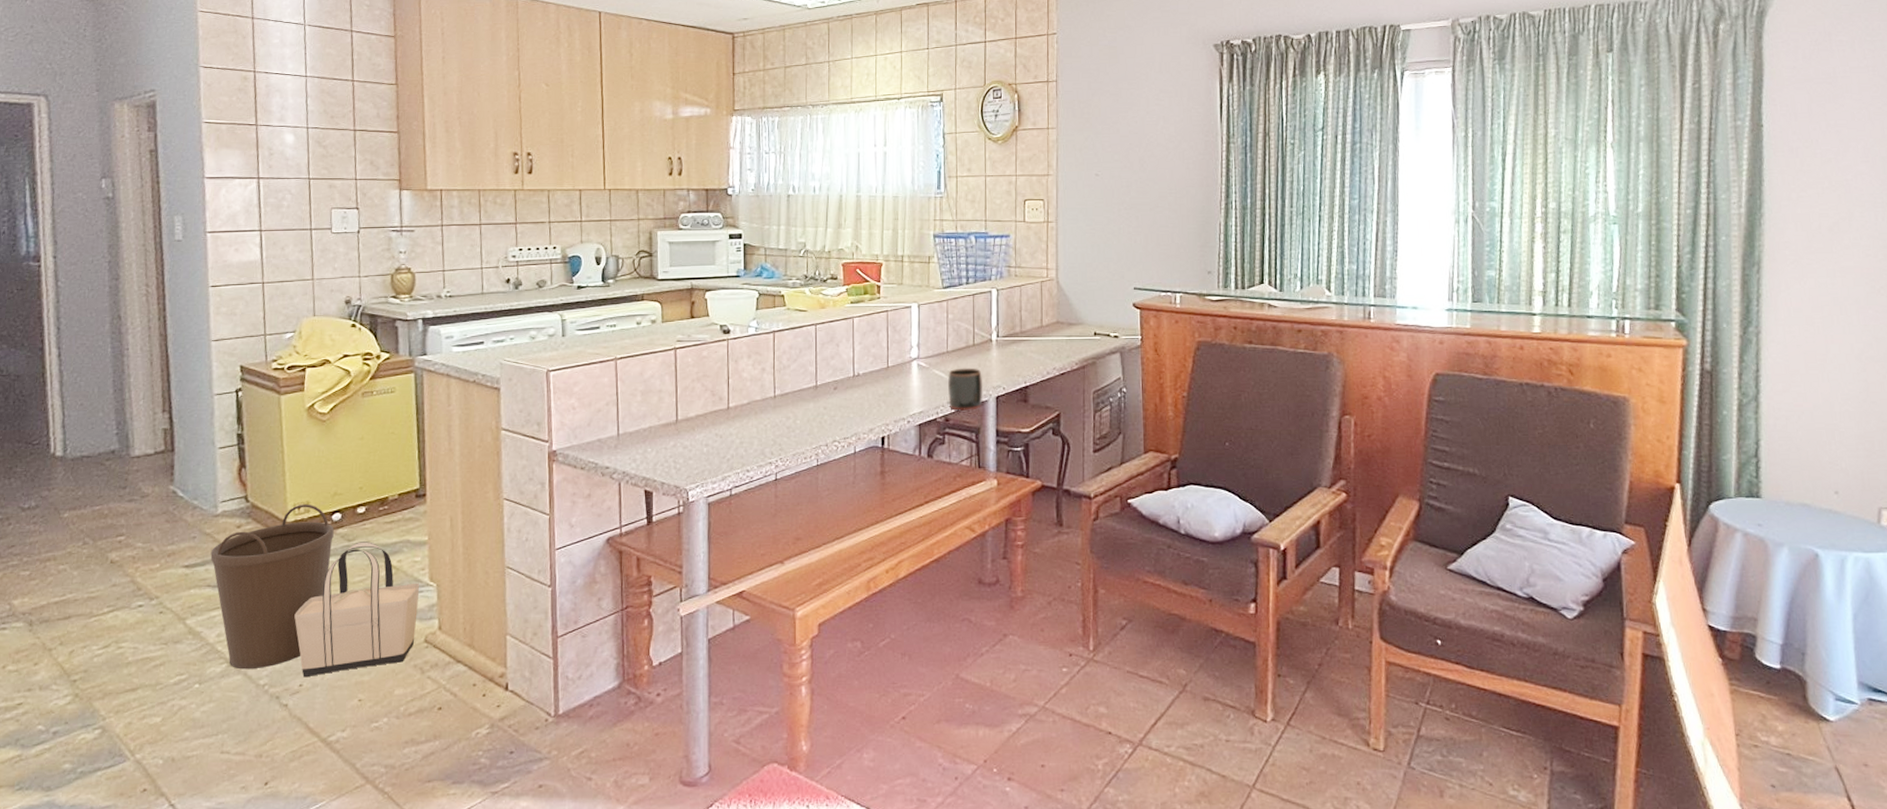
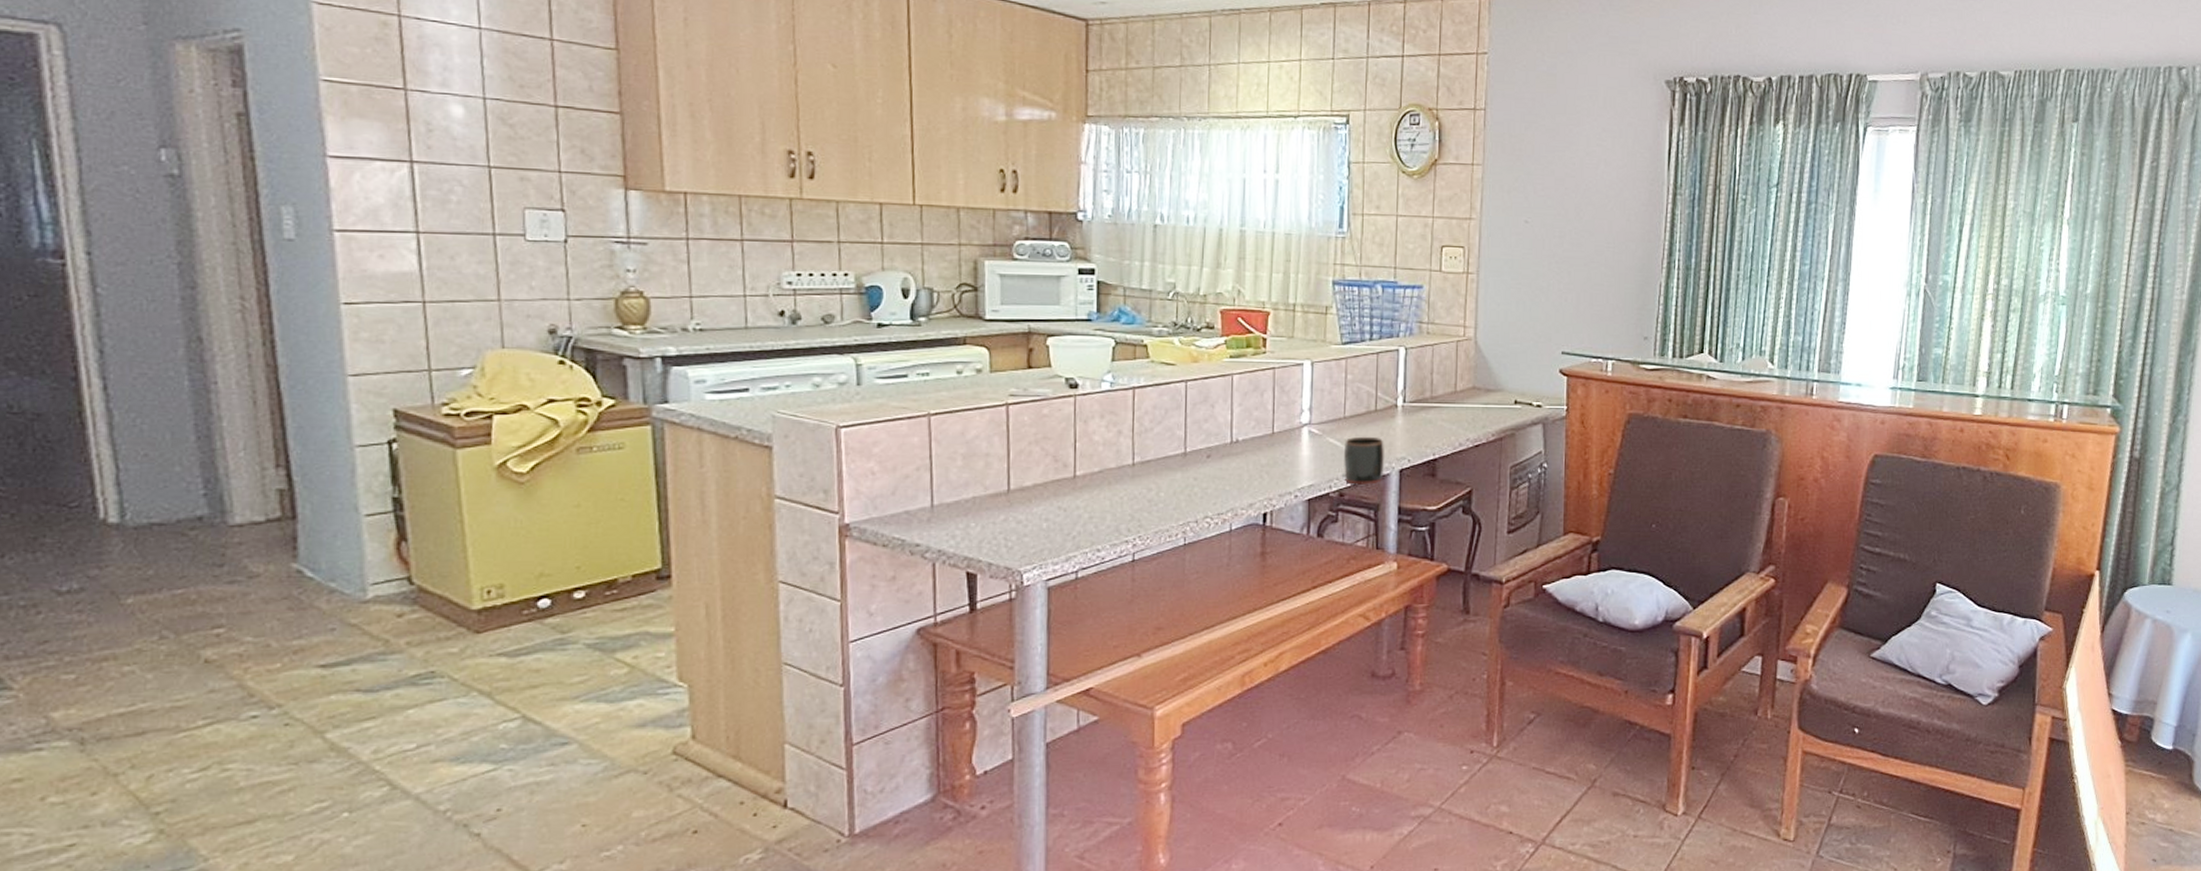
basket: present [210,503,334,670] -> none [358,587,541,793]
shopping bag: present [294,541,419,678] -> none [486,634,664,801]

